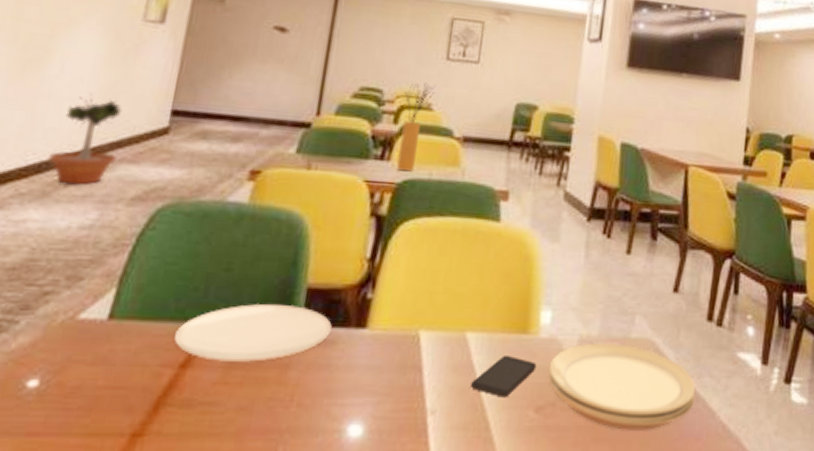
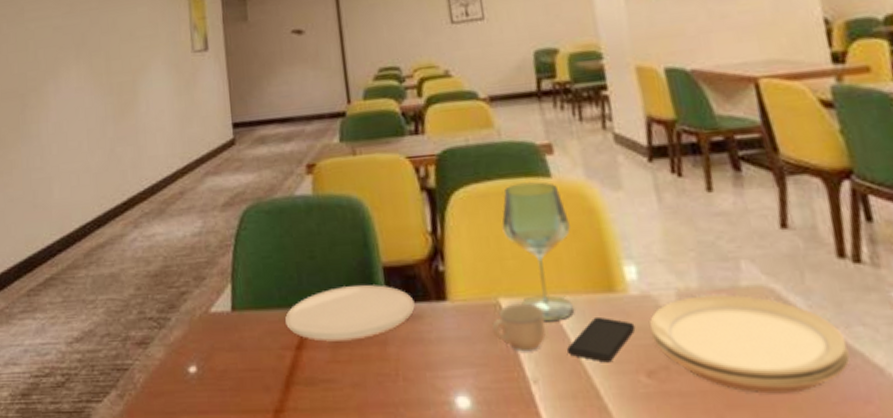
potted tree: present [48,92,122,186] -> none [157,121,204,201]
vase: present [397,82,436,172] -> none [420,50,449,142]
cup: none [403,336,459,382] -> present [491,303,546,350]
wine glass: none [440,223,505,355] -> present [501,182,575,320]

